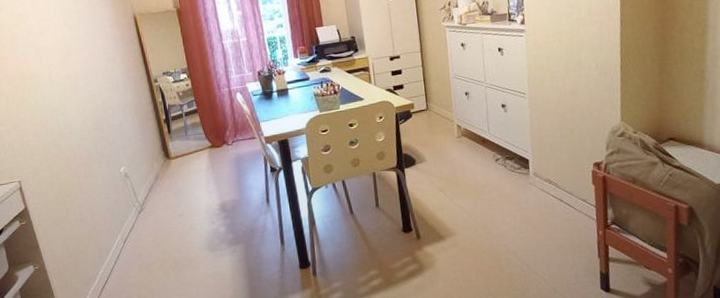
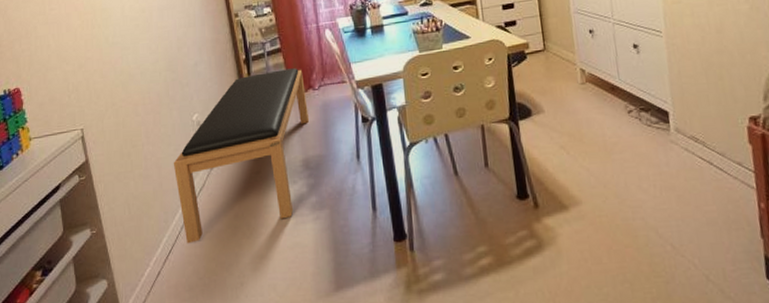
bench: none [104,126,225,275] -> present [173,68,310,244]

